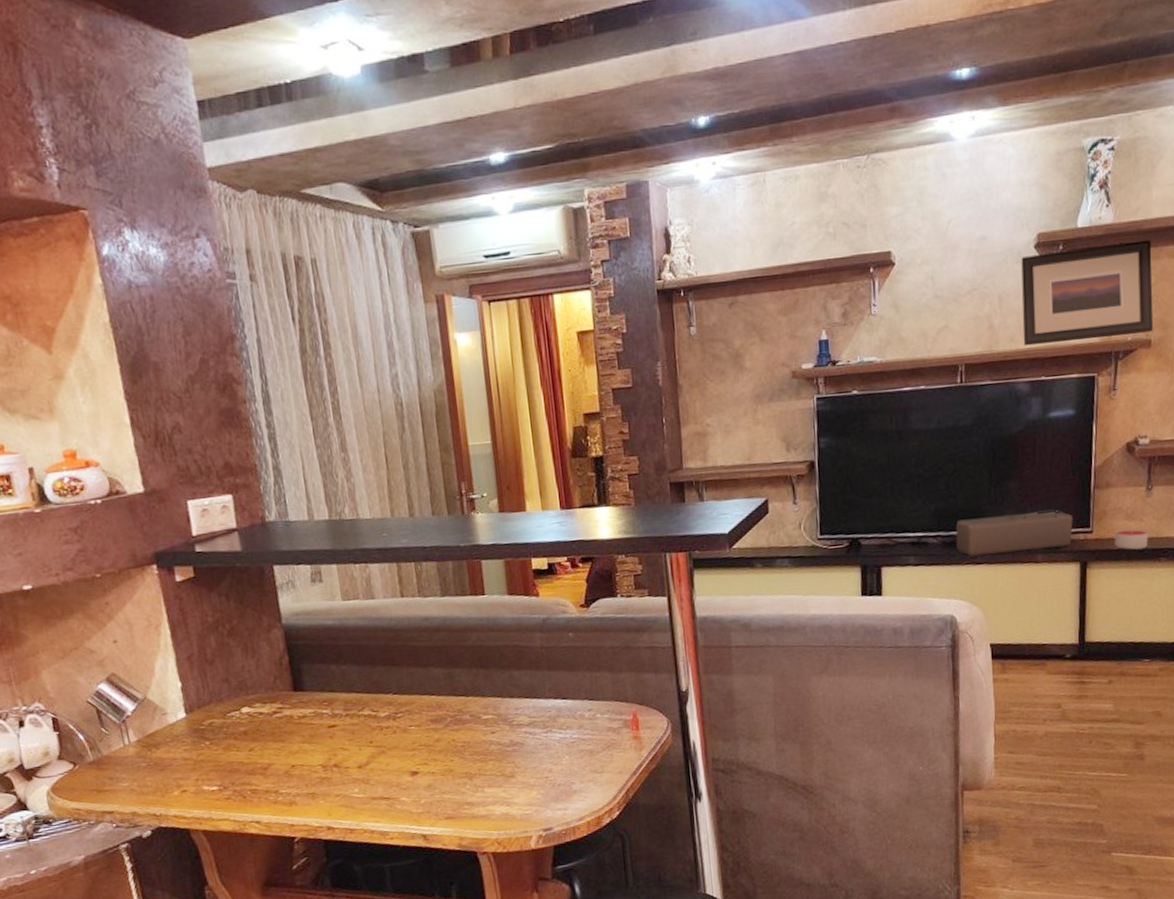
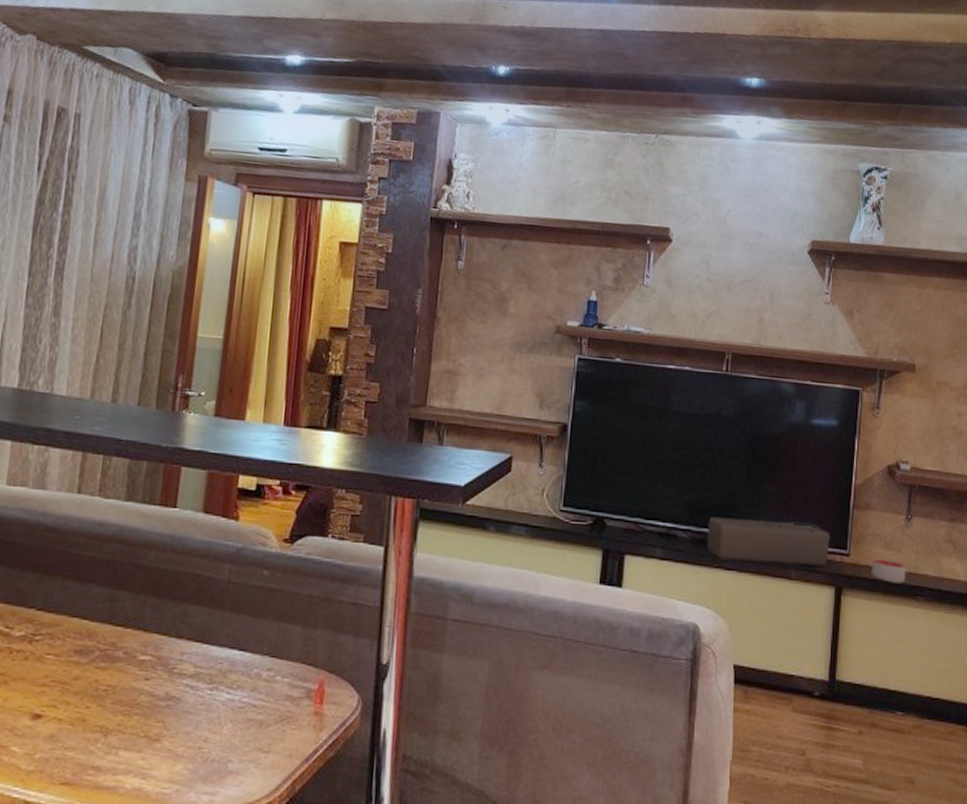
picture frame: present [1021,239,1154,346] -> none [791,259,919,357]

